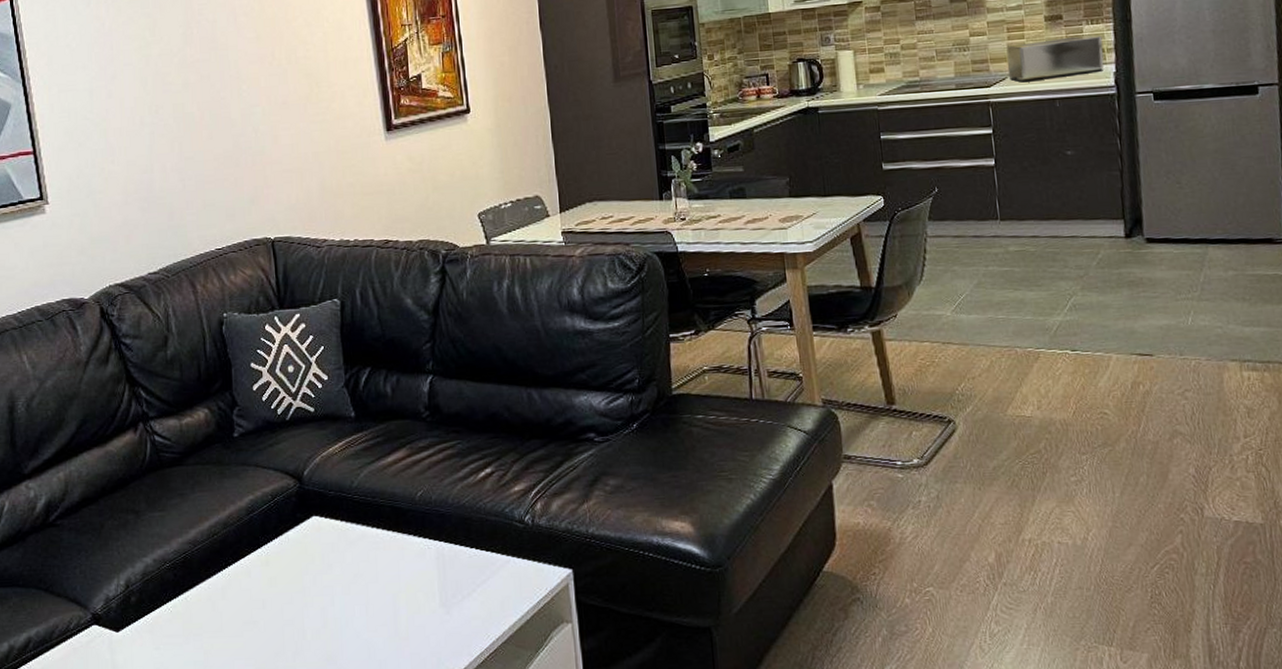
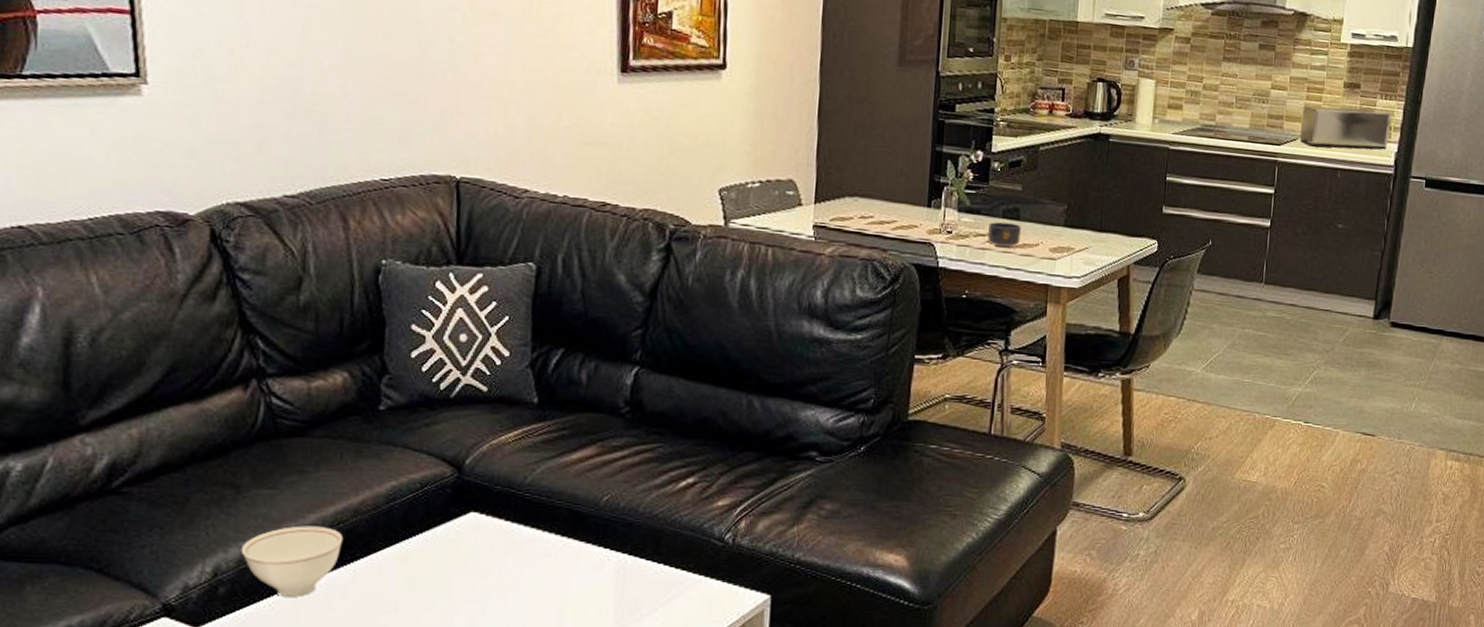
bowl: none [144,539,218,601] -> present [240,525,344,597]
mug: none [718,202,750,226] -> present [987,222,1021,248]

